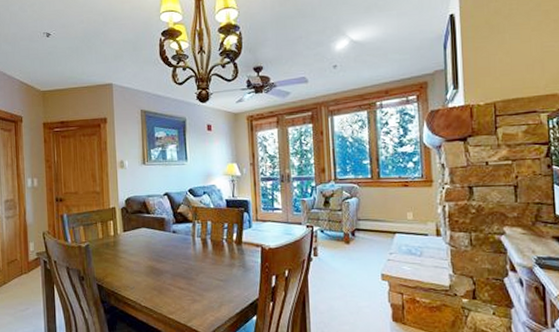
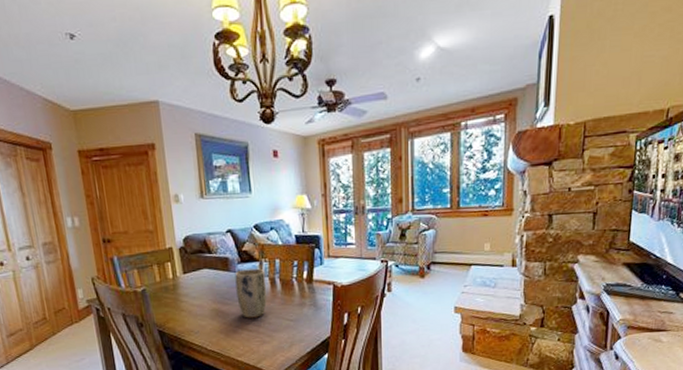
plant pot: none [170,229,199,276] -> present [235,268,267,318]

